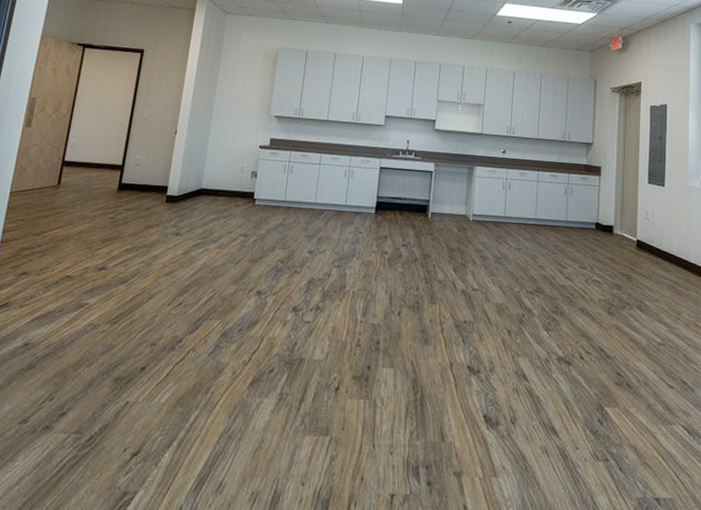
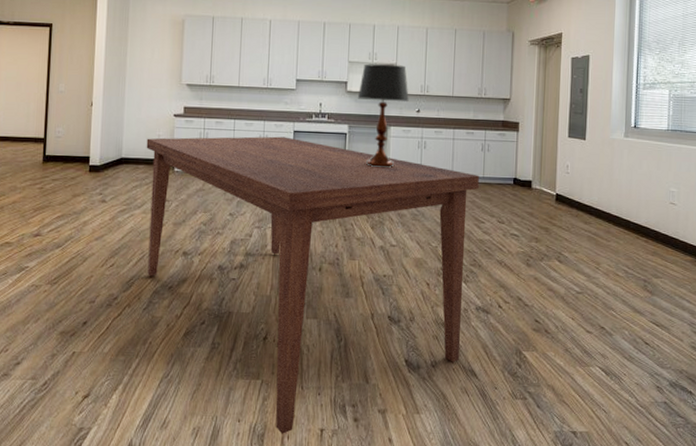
dining table: none [217,169,562,500] -> present [146,136,479,434]
table lamp: none [444,103,495,209] -> present [357,64,409,168]

